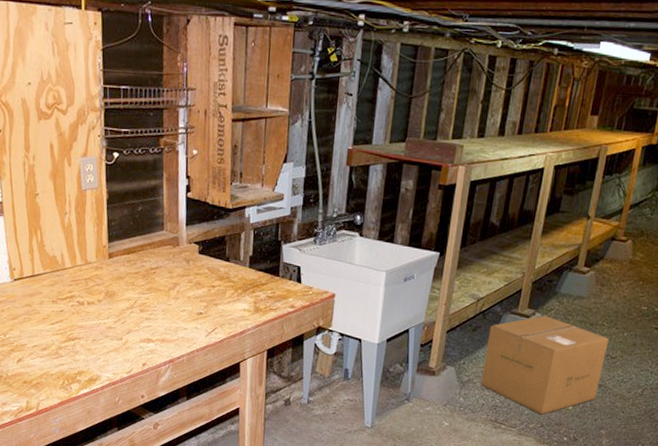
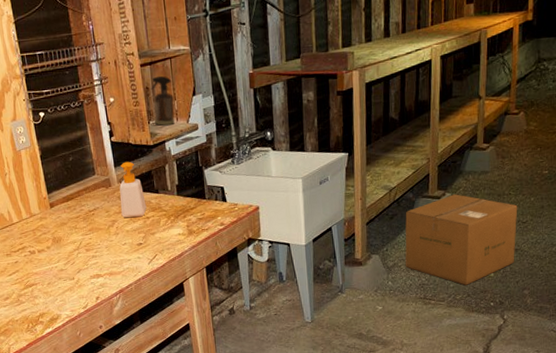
soap bottle: none [185,221,214,284] -> present [119,161,147,218]
spray bottle: none [238,135,263,191] -> present [151,75,175,126]

